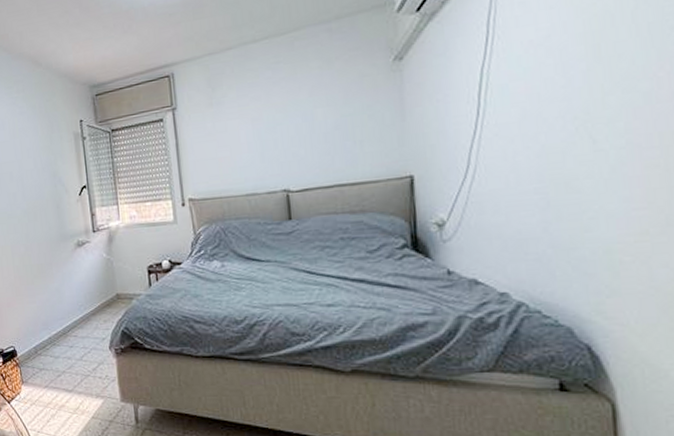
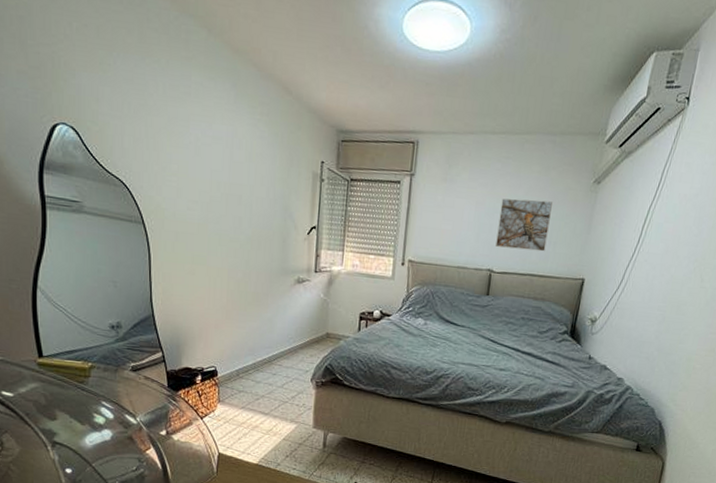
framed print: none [281,95,351,162] -> present [495,198,554,252]

